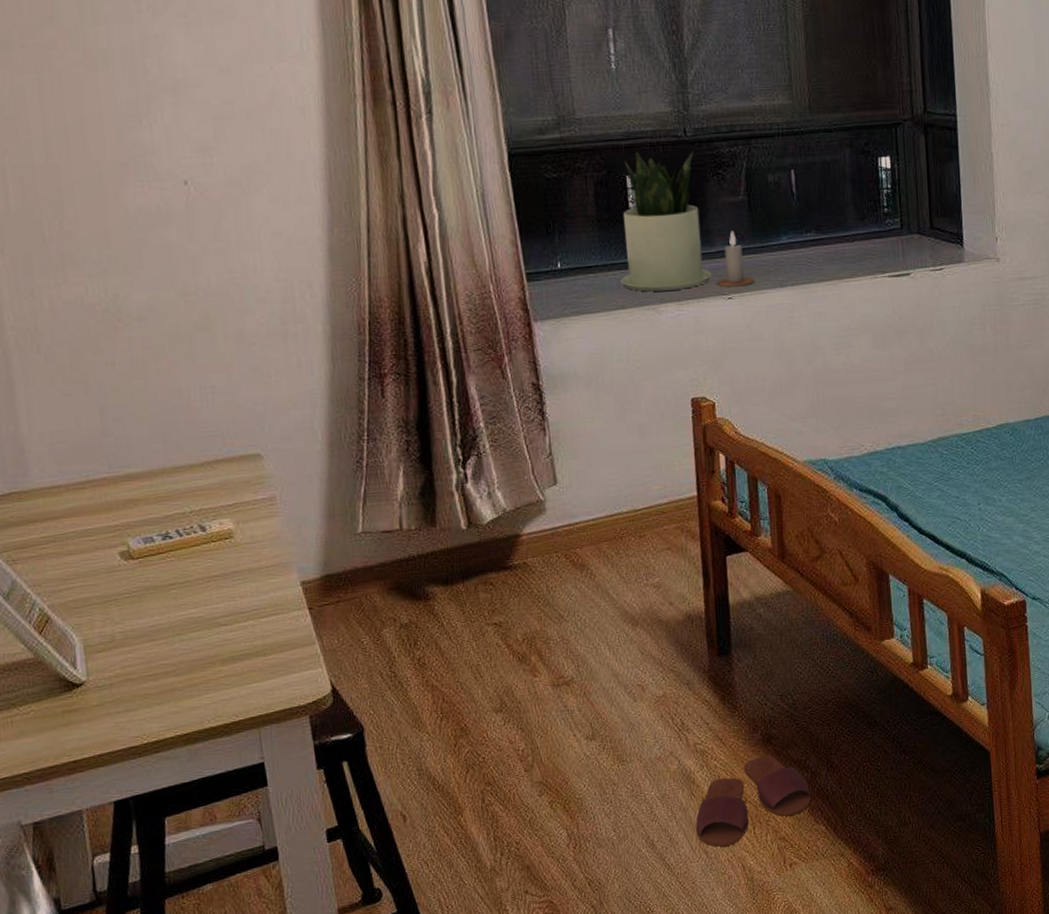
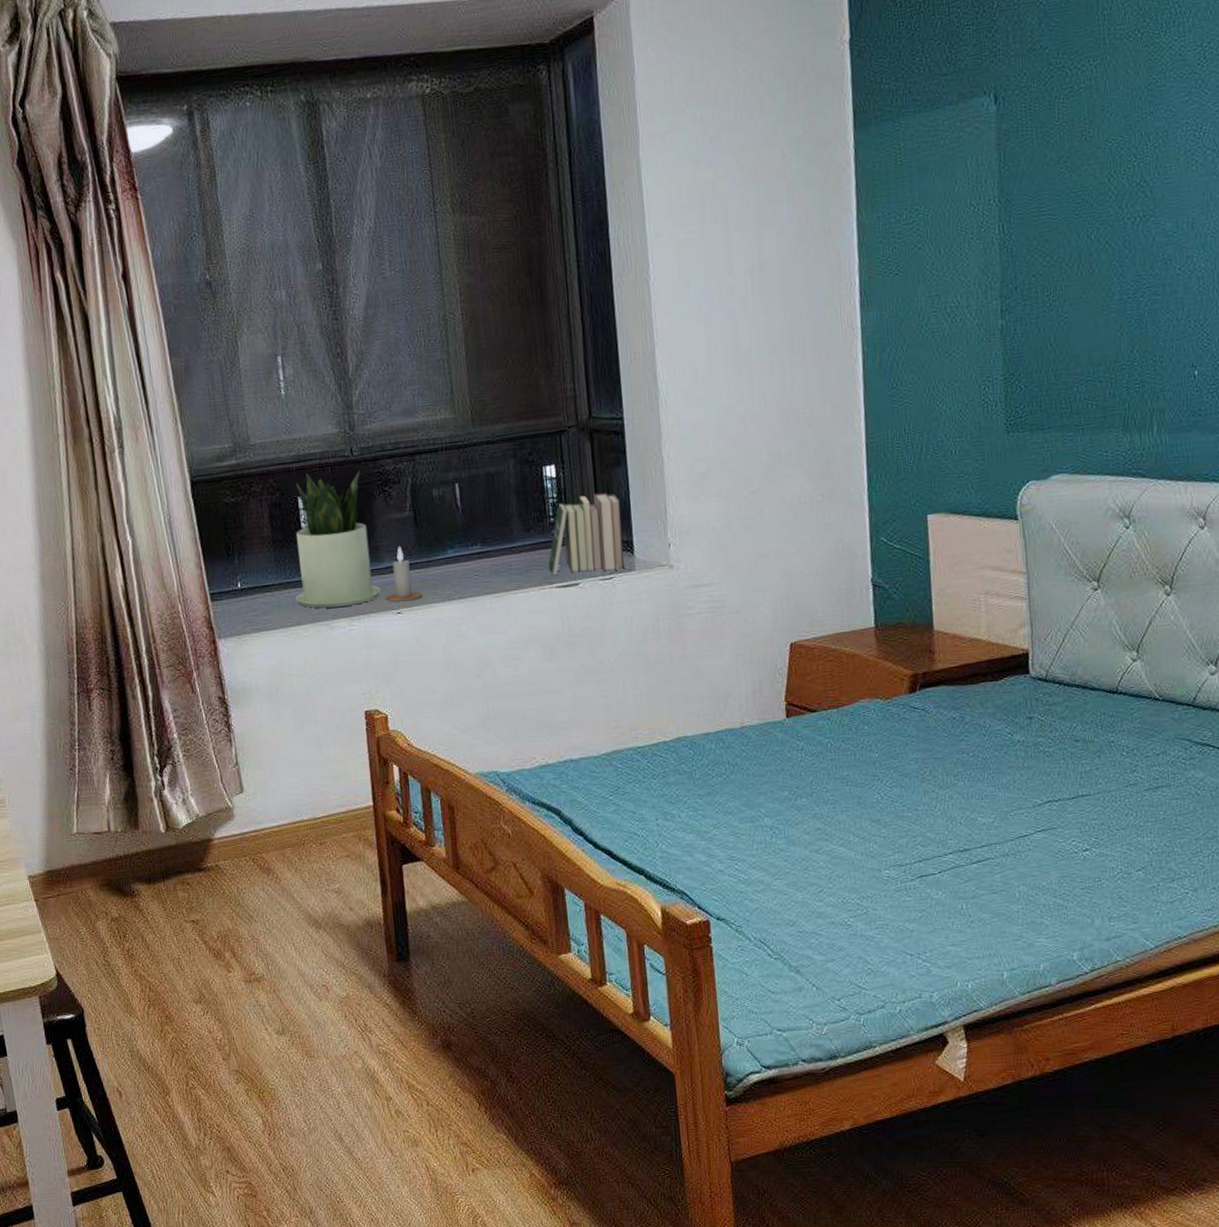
slippers: present [695,755,812,847] -> none [380,1062,492,1146]
books: none [881,186,954,265] -> present [548,493,624,575]

